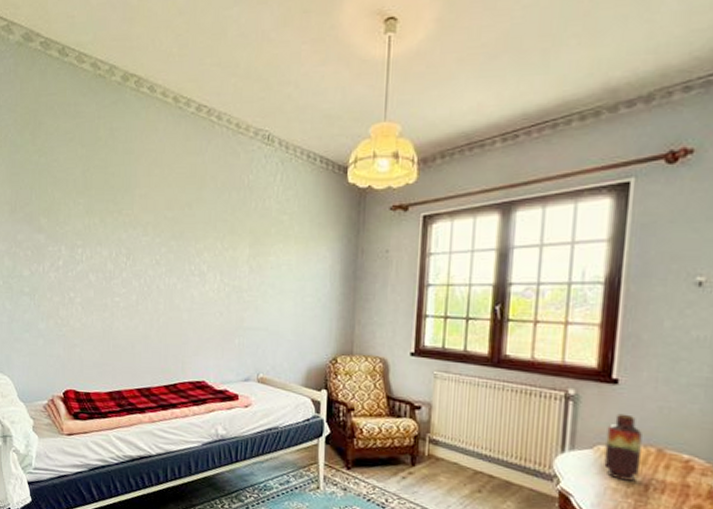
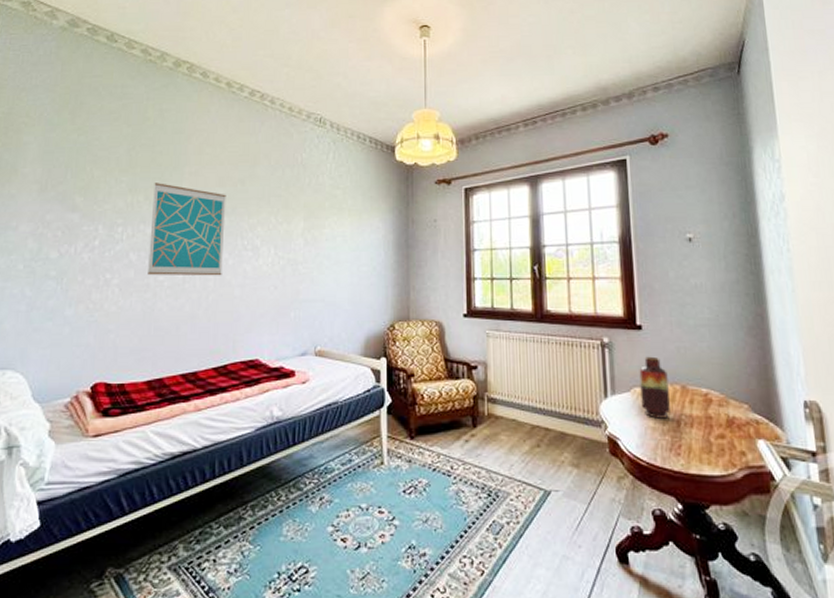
wall art: none [106,205,174,300] -> present [148,183,226,276]

